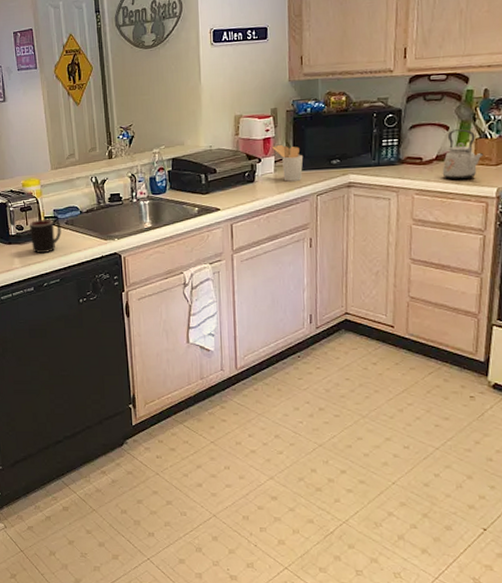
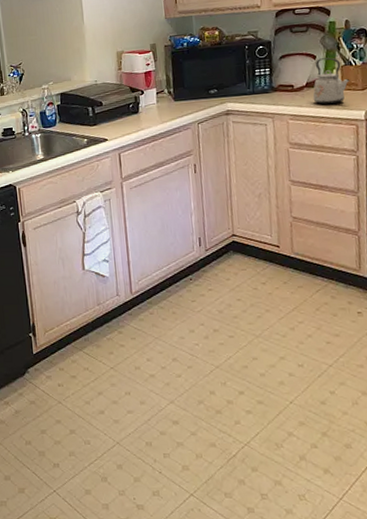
utensil holder: present [272,144,304,182] -> none [154,77,183,111]

